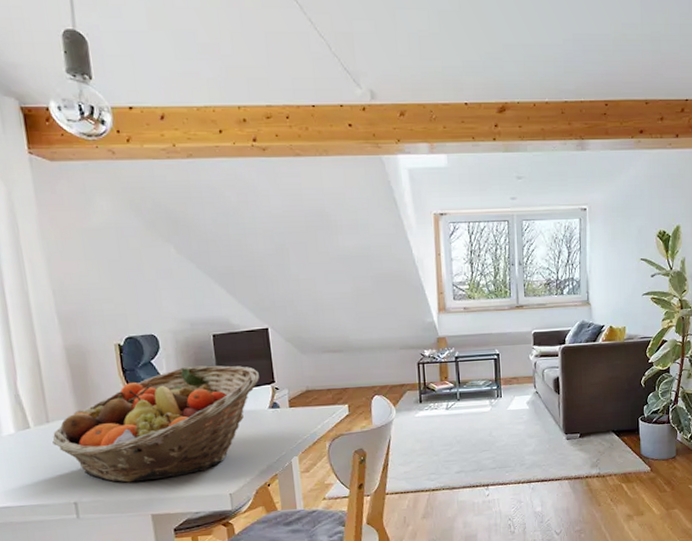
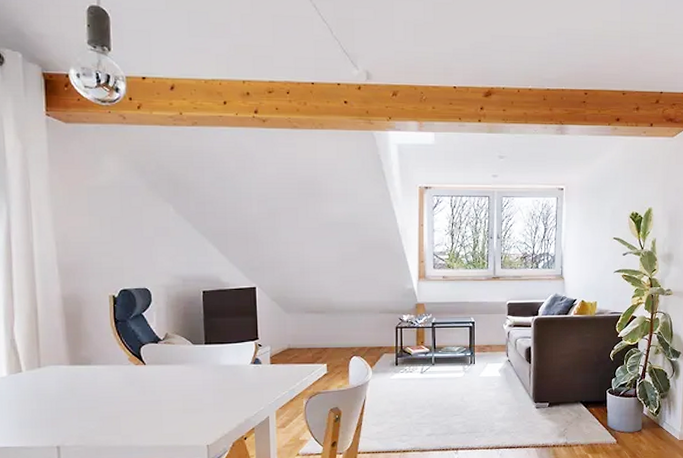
fruit basket: present [52,365,259,483] -> none [42,320,244,430]

